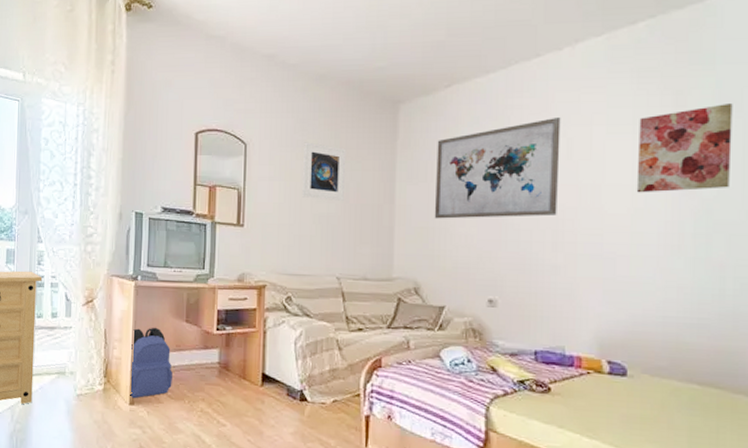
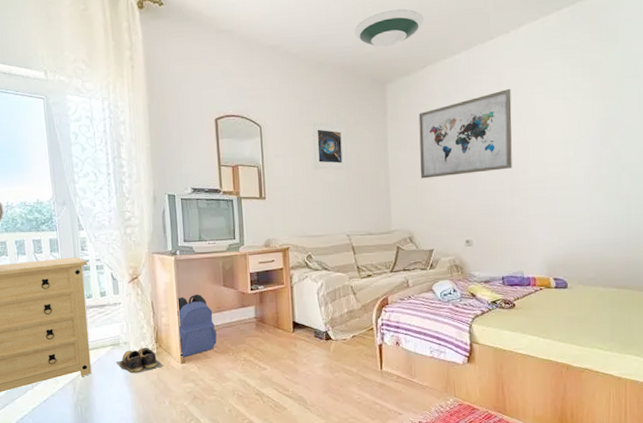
shoes: none [59,380,109,410] -> present [116,347,163,374]
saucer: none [365,18,452,61] -> present [354,9,424,47]
wall art: present [636,104,733,193] -> none [567,71,632,146]

